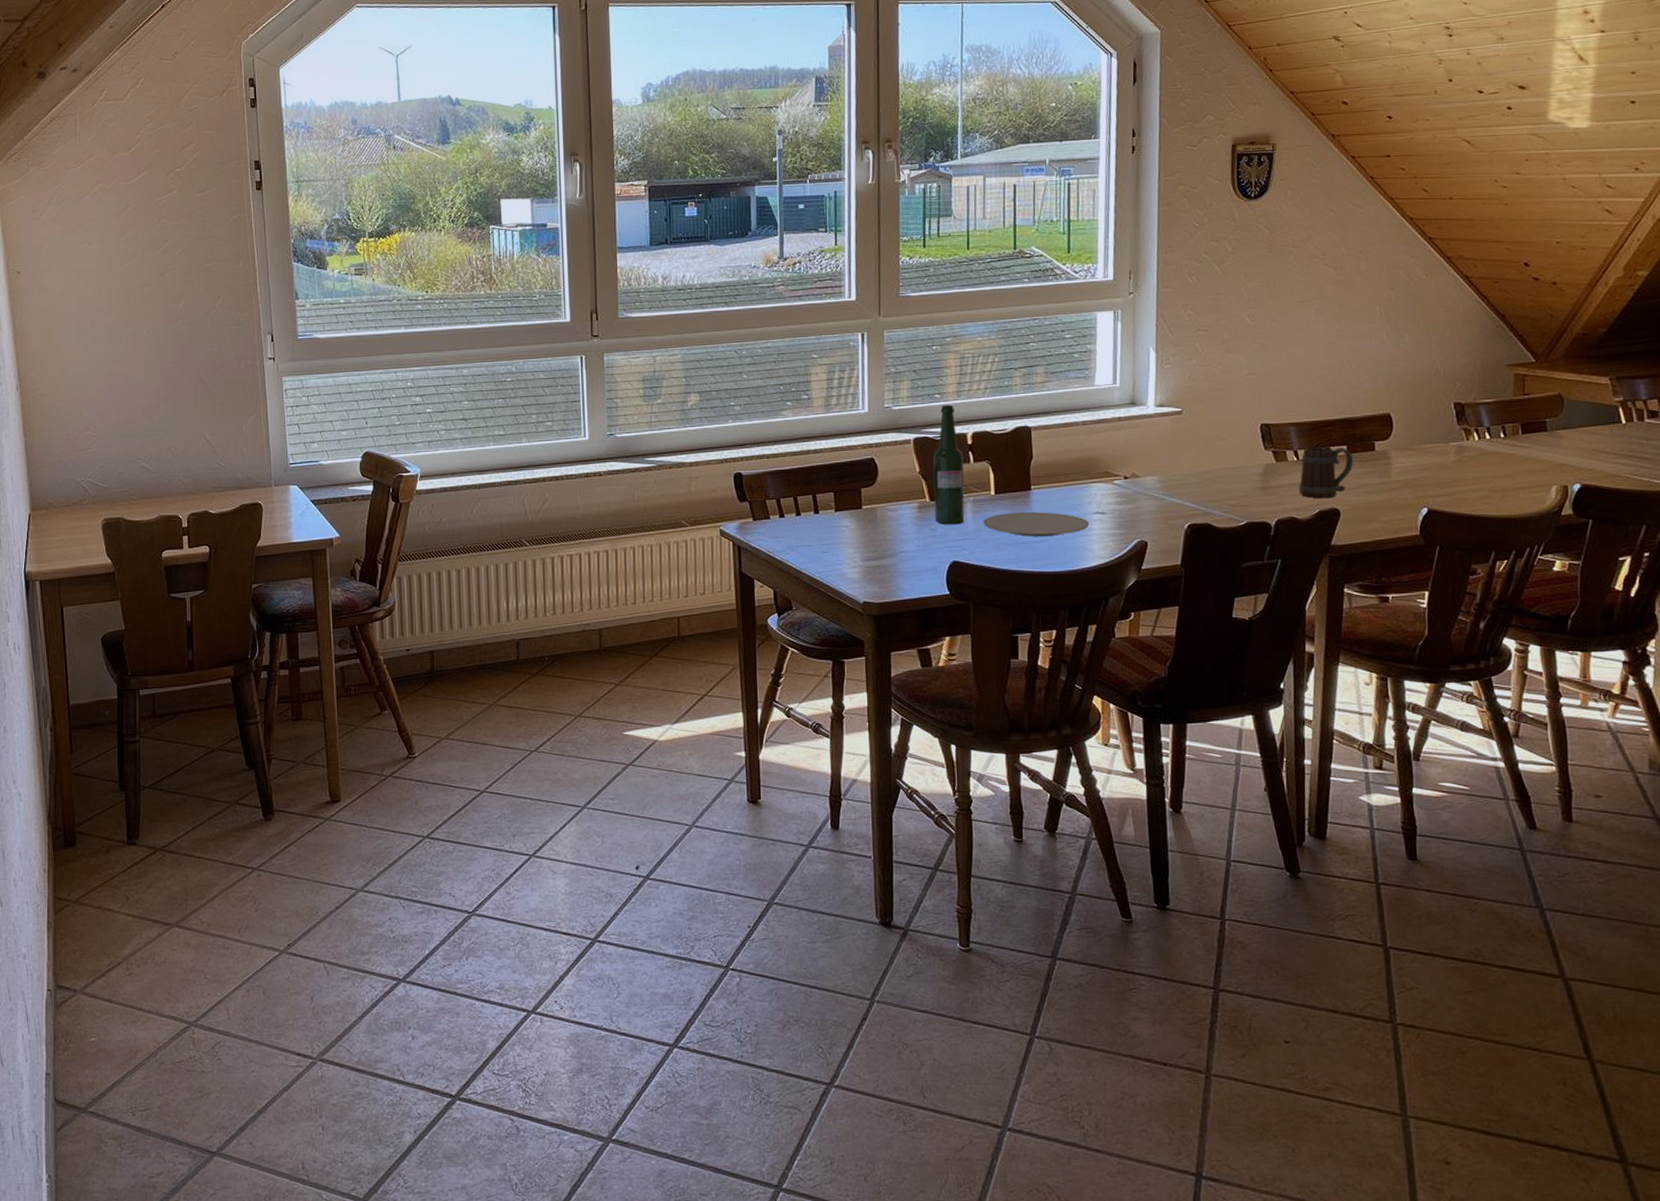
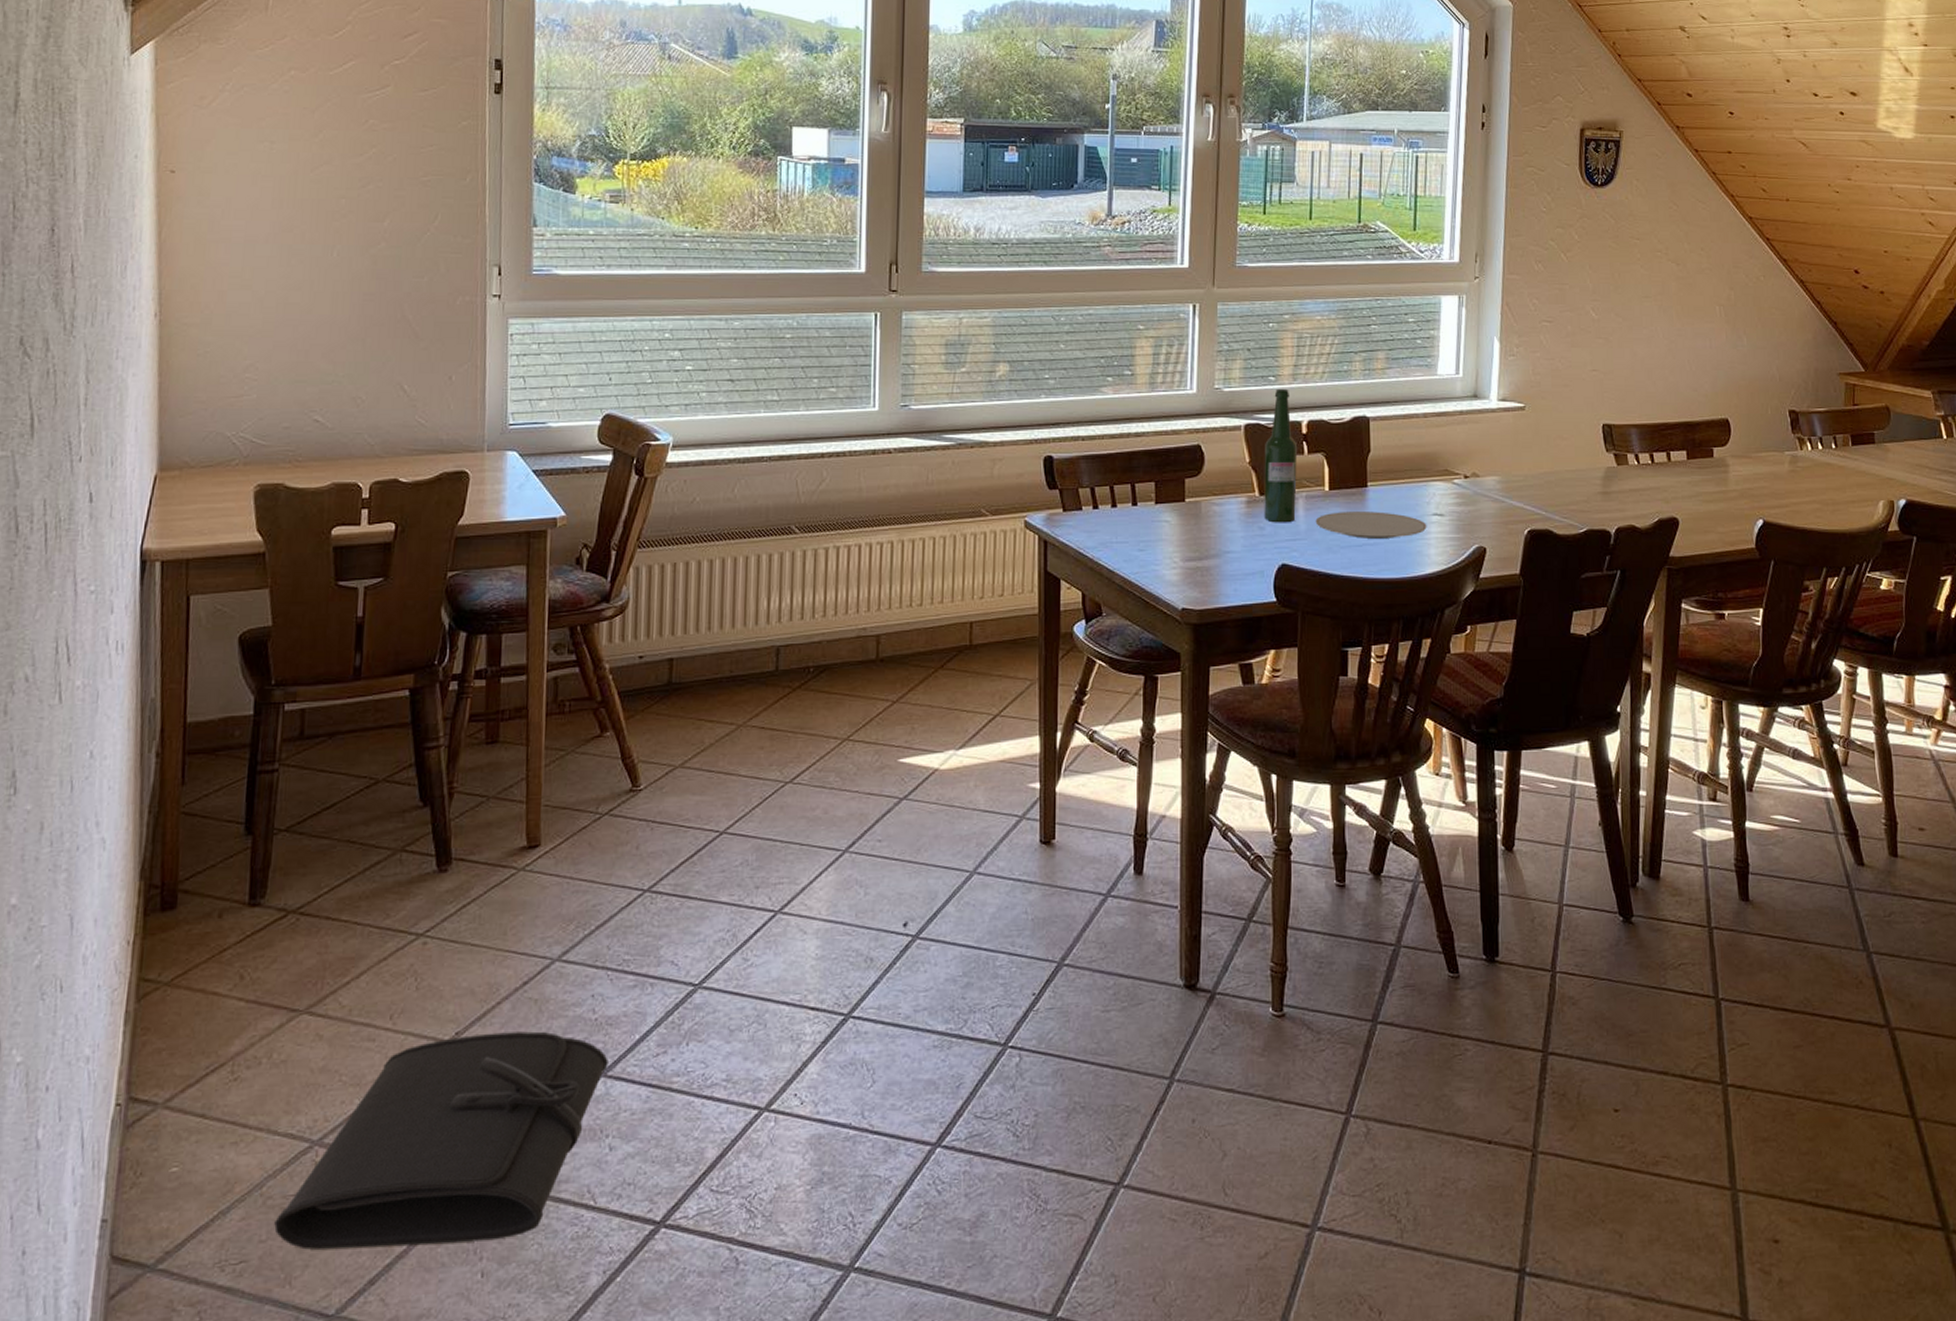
tool roll: none [168,945,406,1103] -> present [274,1031,608,1250]
beer mug: present [1298,446,1354,499] -> none [1638,450,1693,506]

